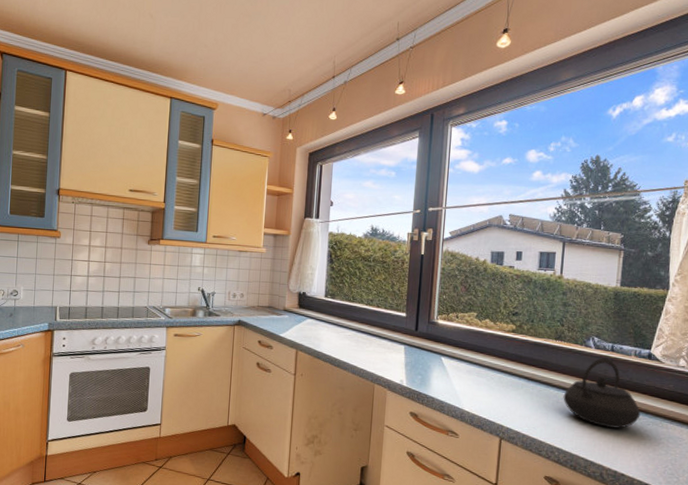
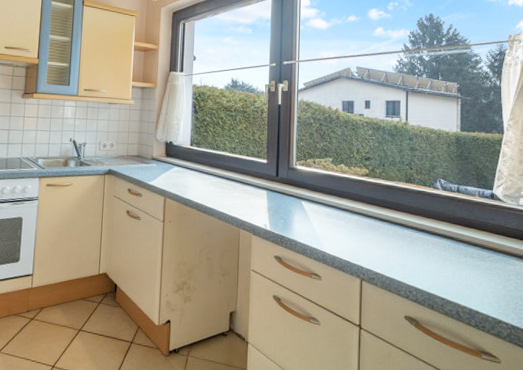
kettle: present [563,358,641,429] -> none [417,199,489,267]

